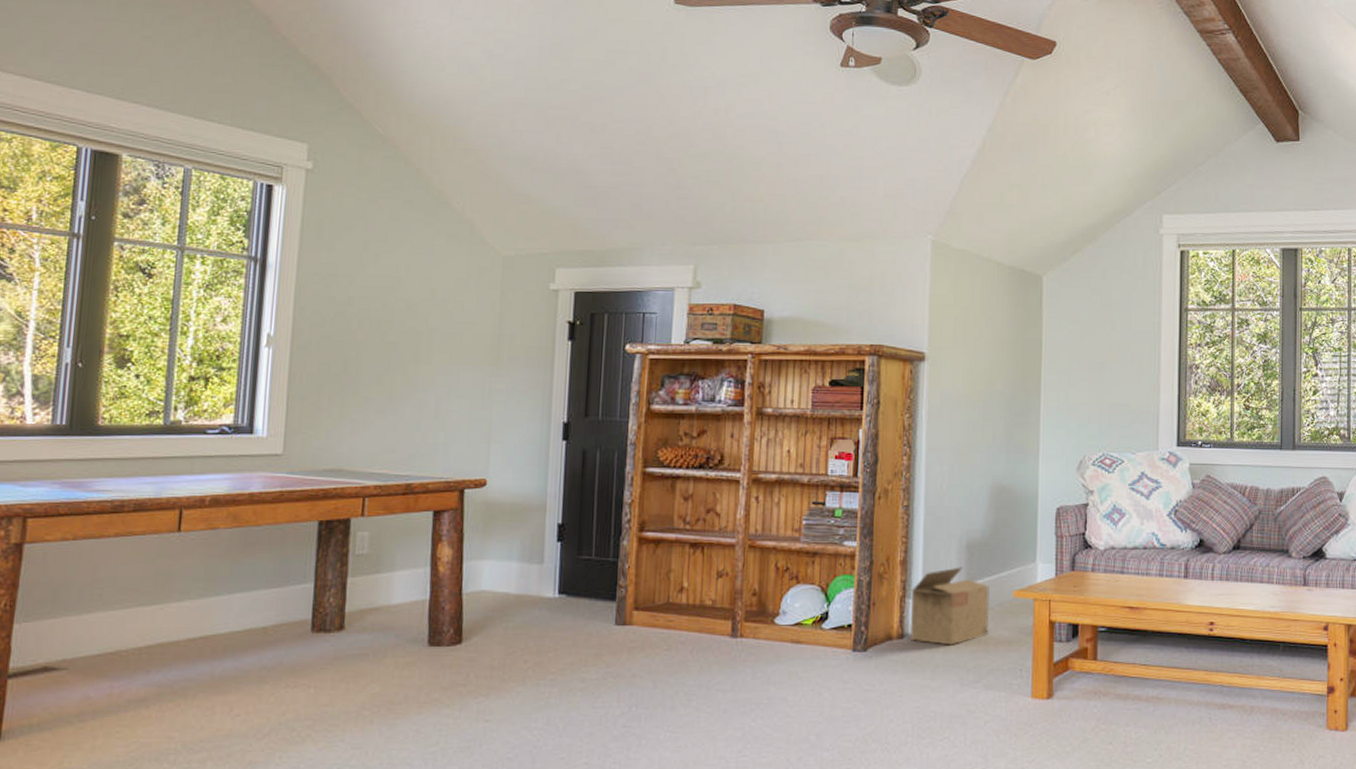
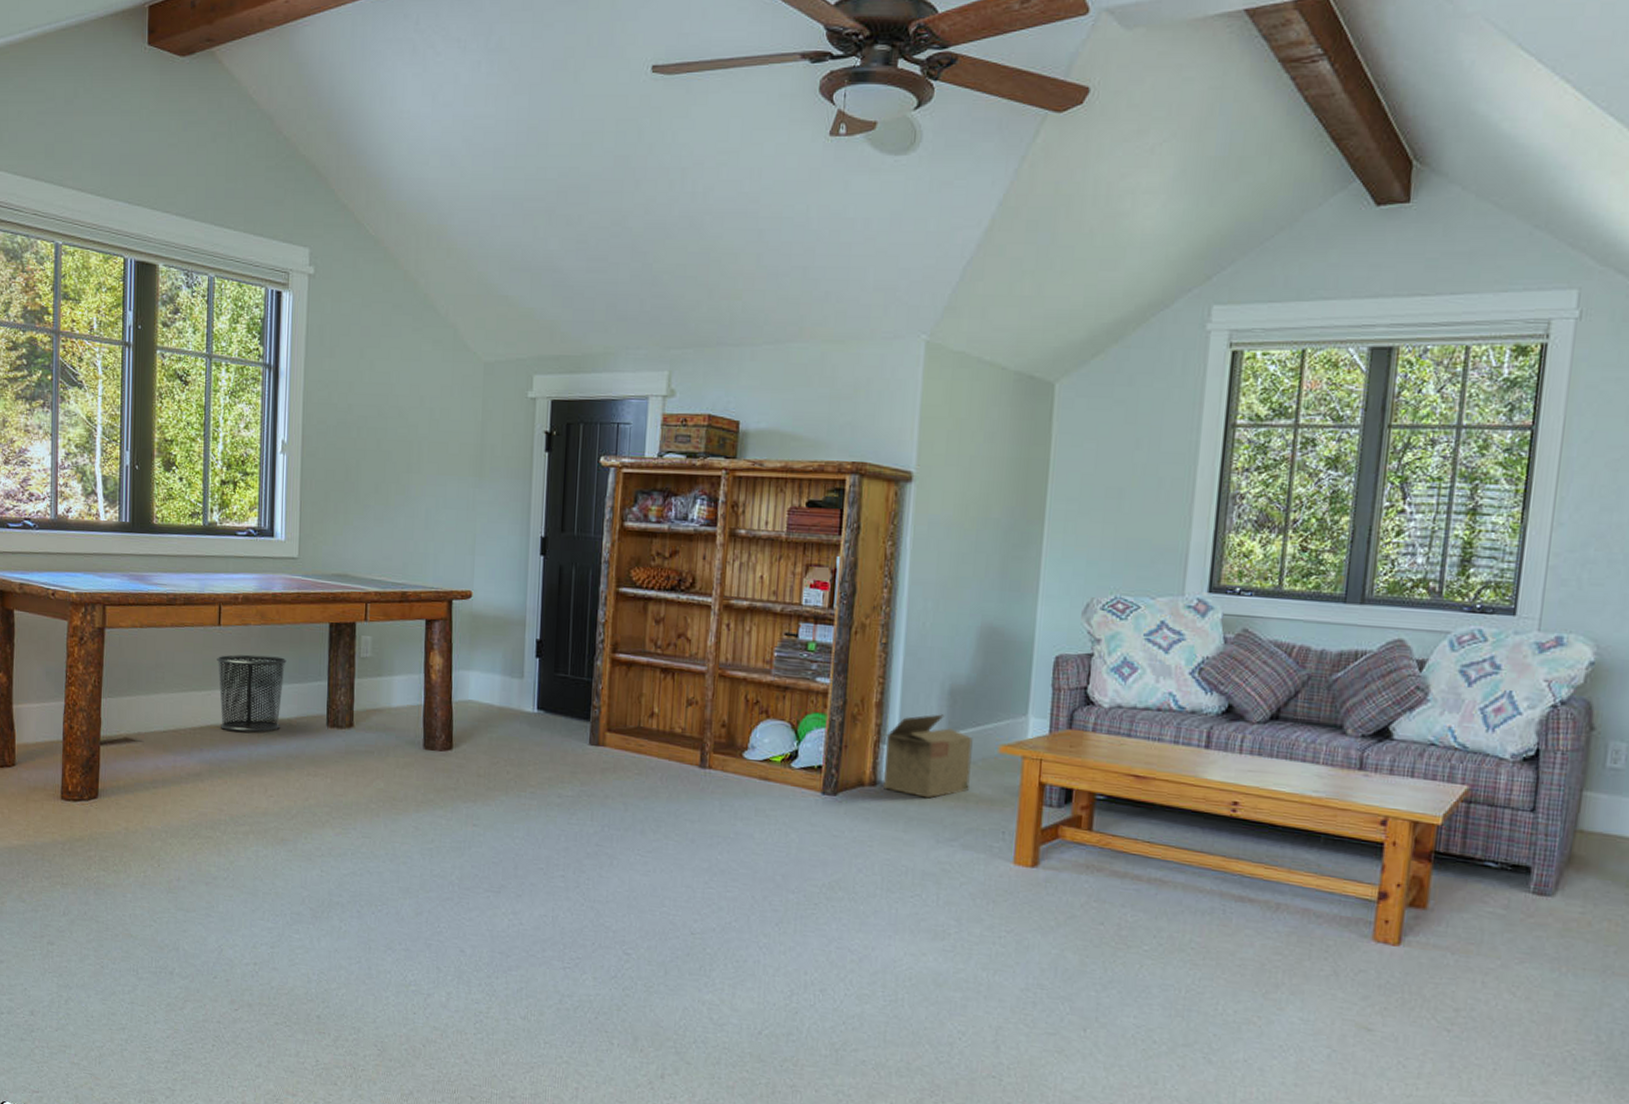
waste bin: none [174,561,264,646] -> present [217,654,287,733]

